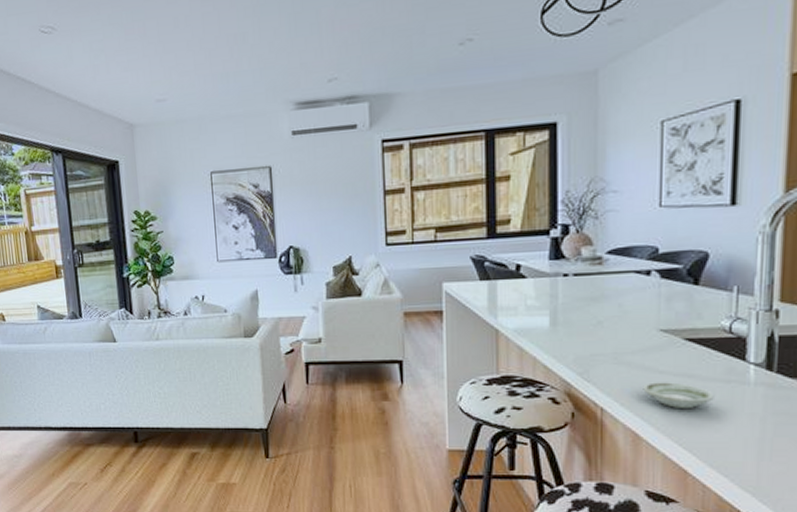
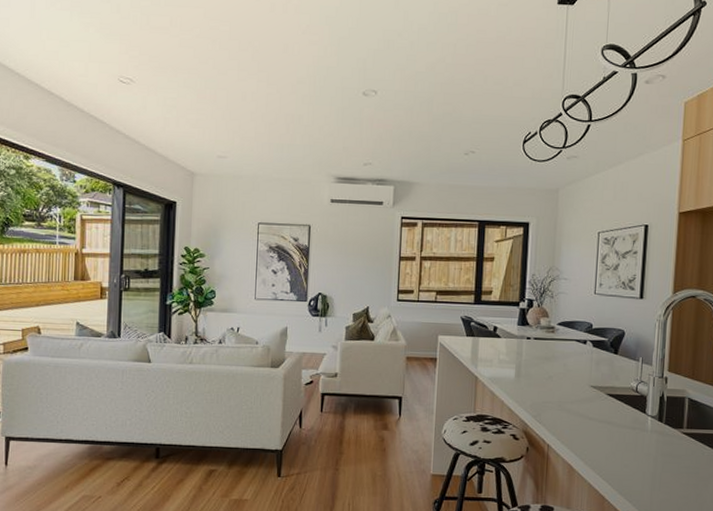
saucer: present [643,382,714,408] -> none [577,426,625,448]

